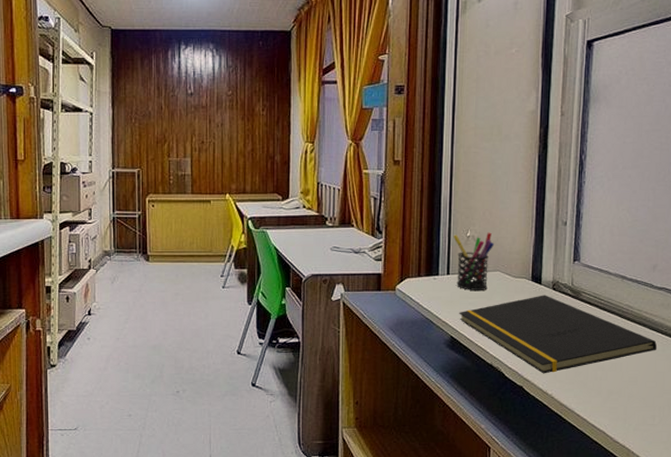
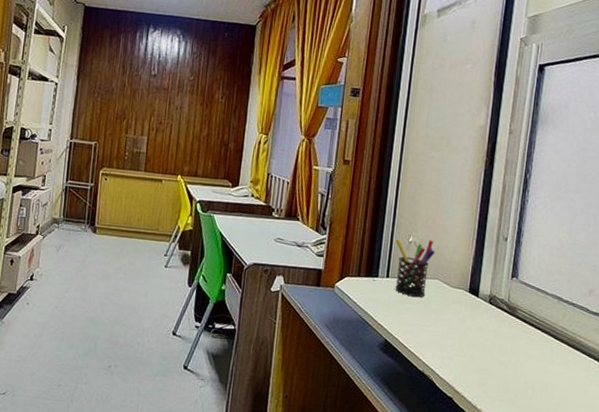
notepad: present [459,295,658,374] -> none [395,307,589,388]

